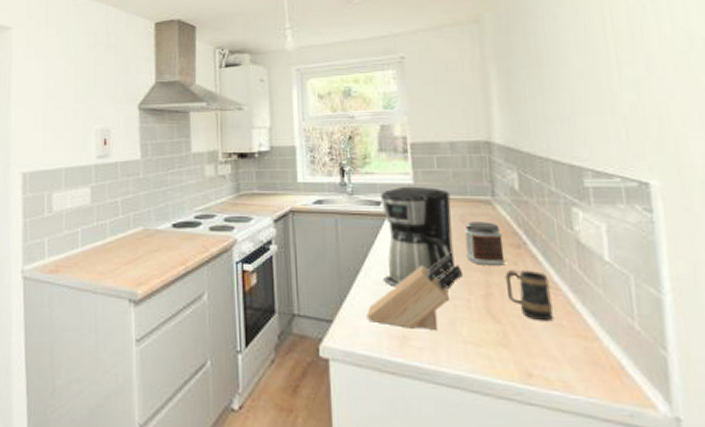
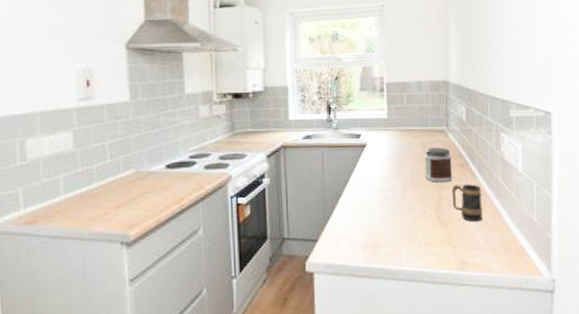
knife block: present [366,252,462,330] -> none [346,174,421,239]
coffee maker: present [380,186,456,289] -> none [360,120,416,207]

